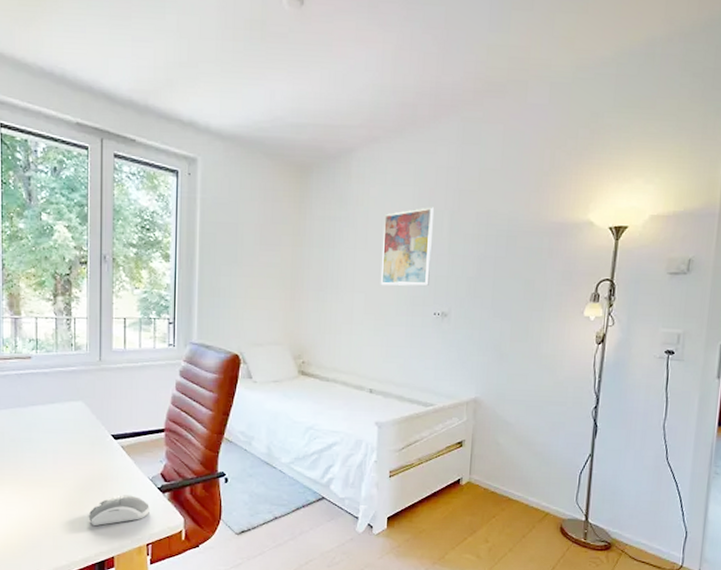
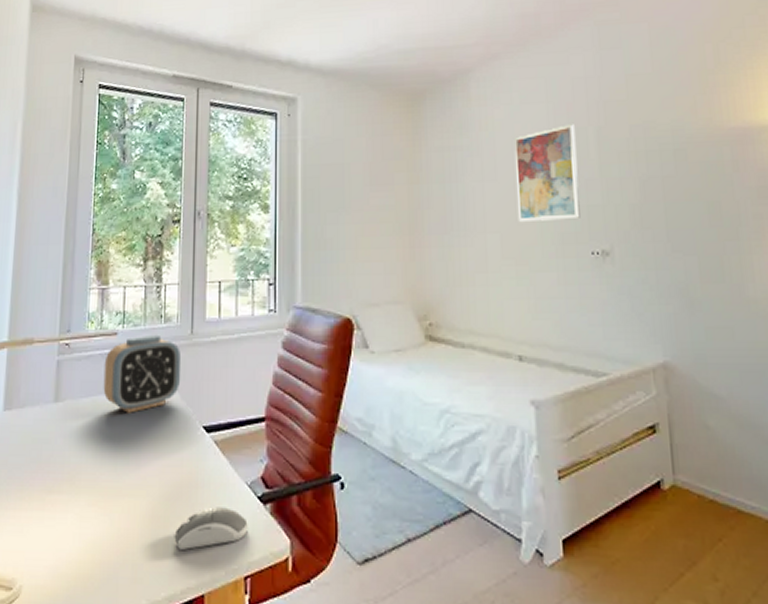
alarm clock: none [20,359,91,423] -> present [103,334,182,413]

